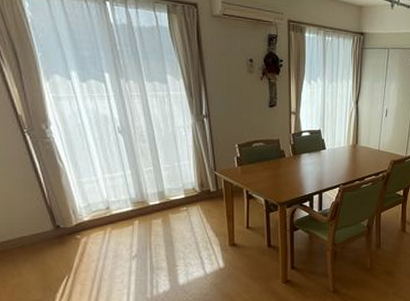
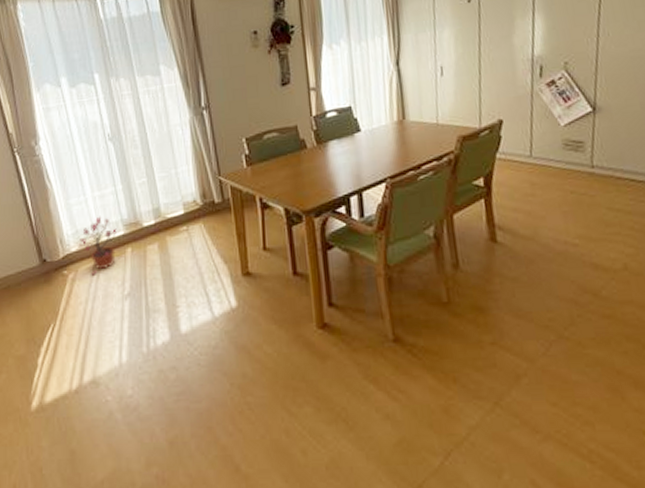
potted plant: none [90,194,132,240] -> present [78,216,124,275]

